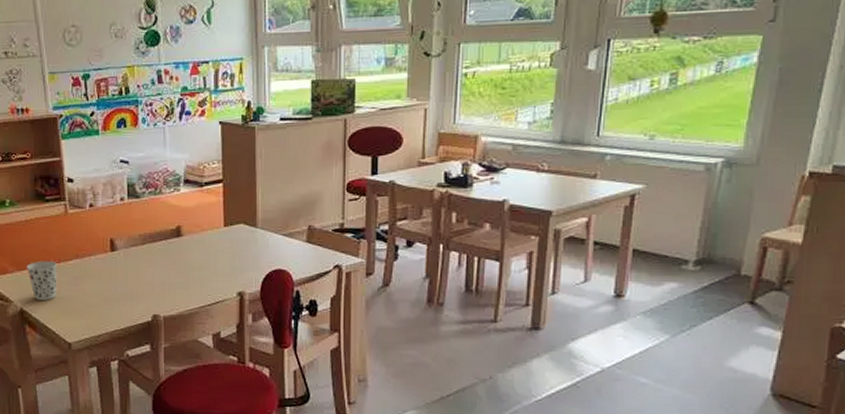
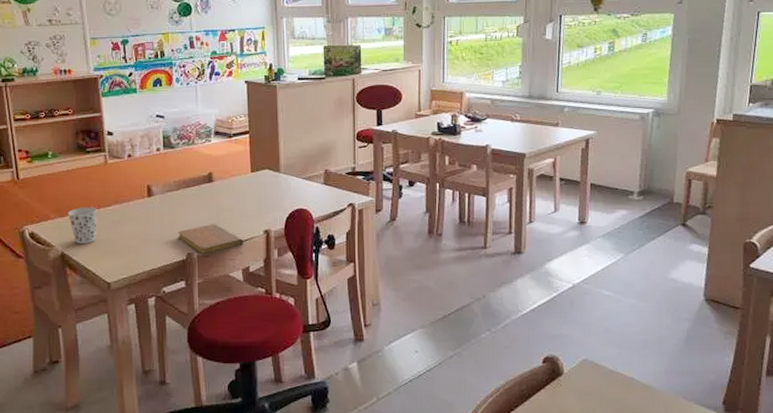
notebook: none [143,283,215,317] -> present [178,224,244,255]

